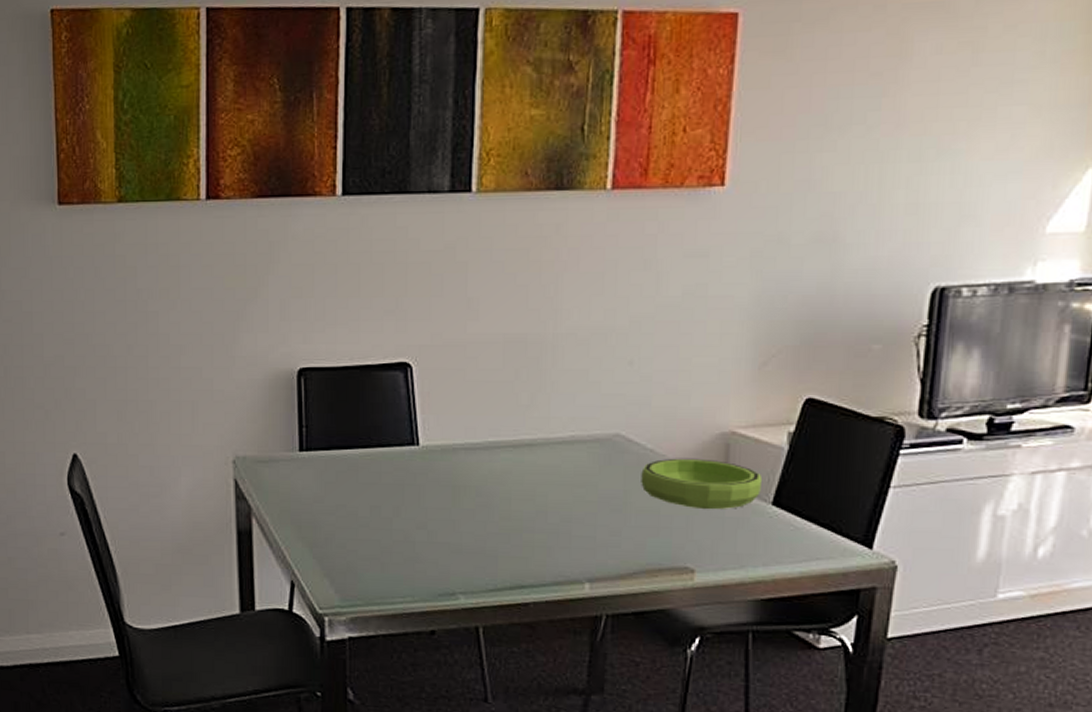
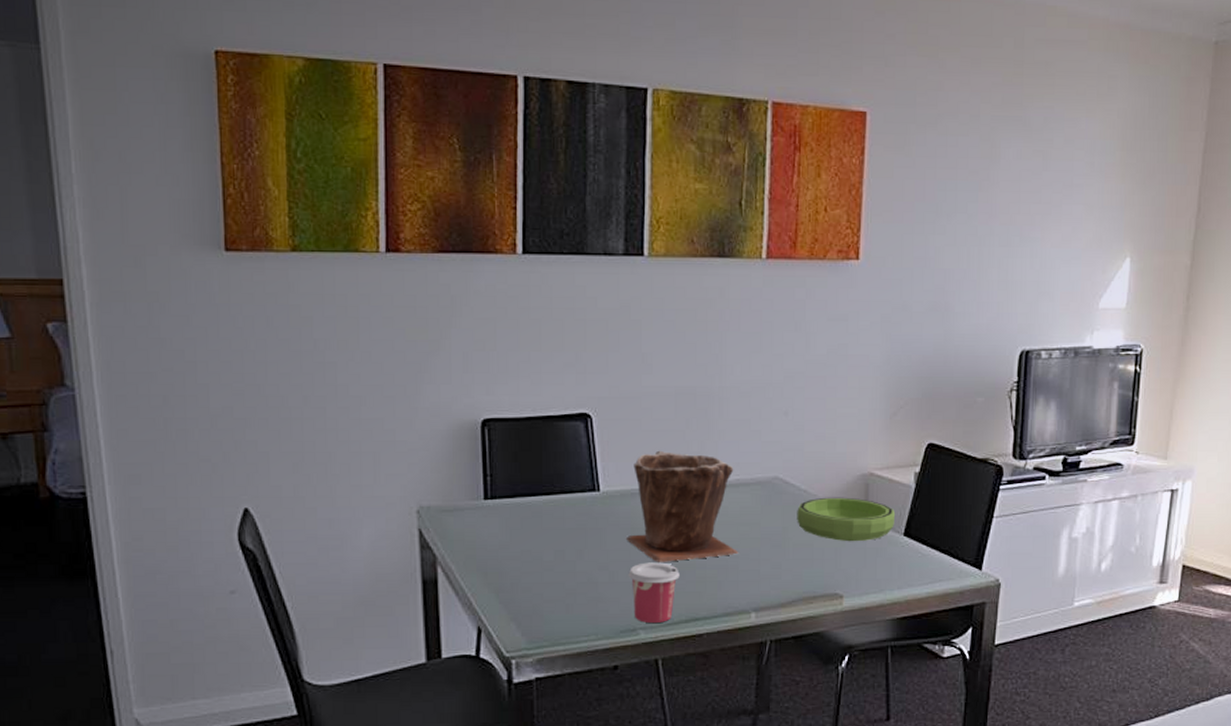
plant pot: none [446,402,572,524] -> present [625,450,739,562]
cup: none [448,523,505,589] -> present [628,562,680,624]

